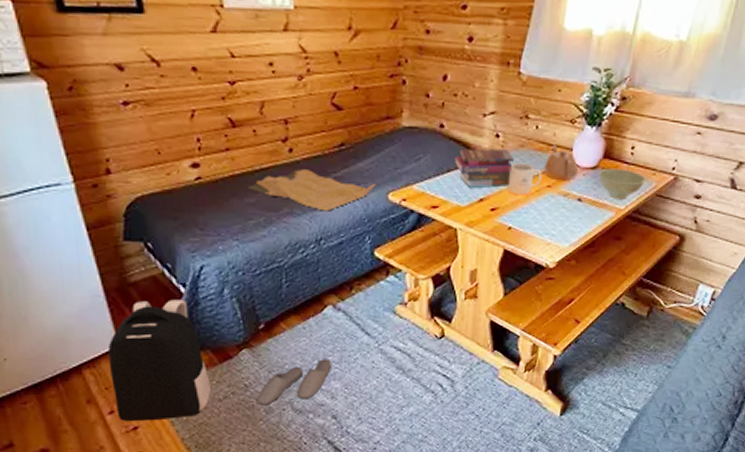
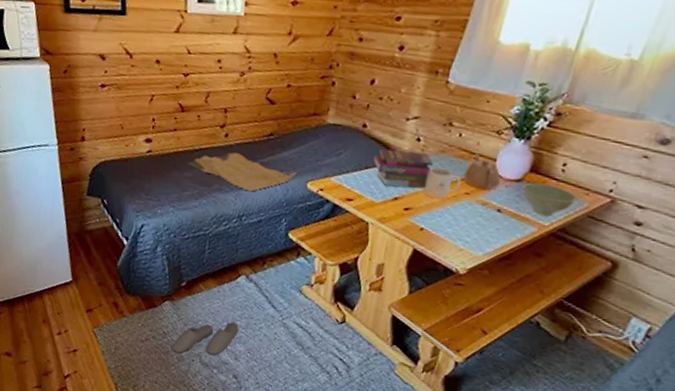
backpack: present [107,299,212,422] -> none [62,246,137,350]

